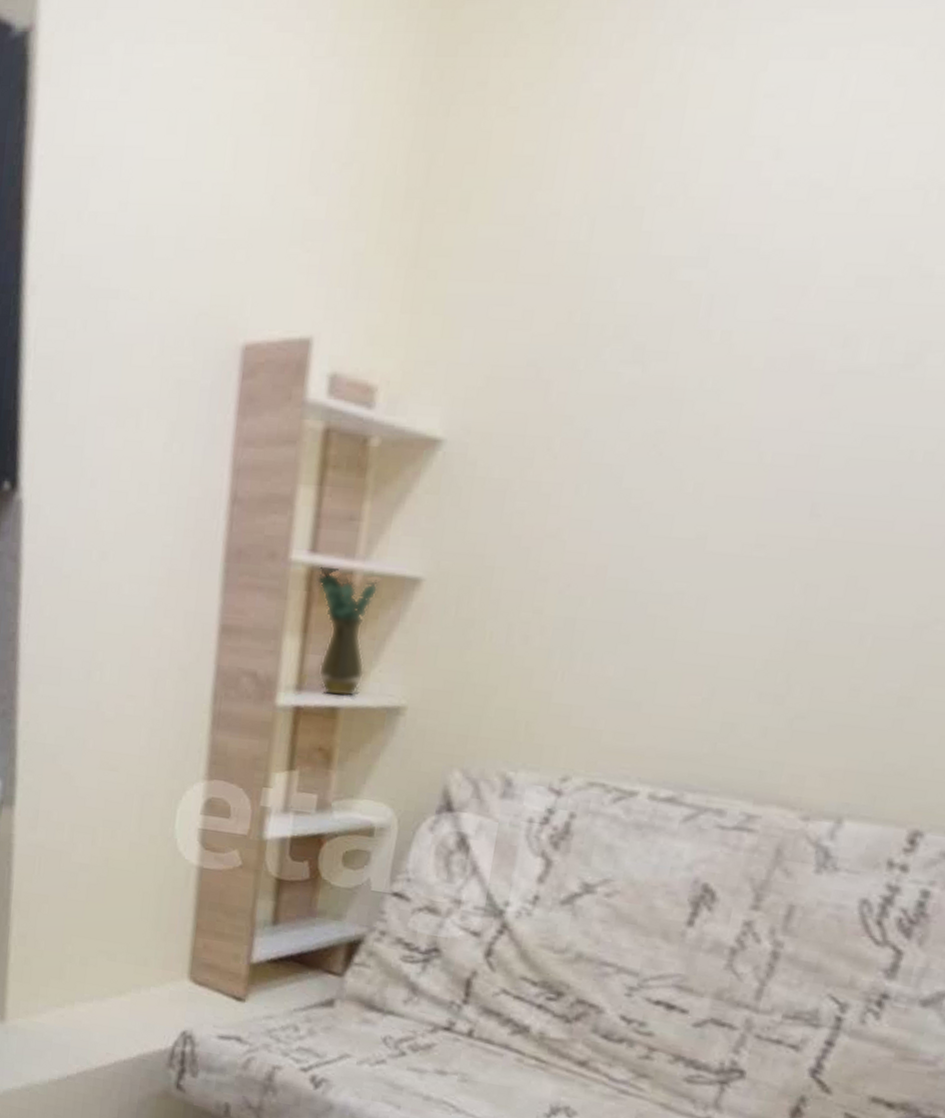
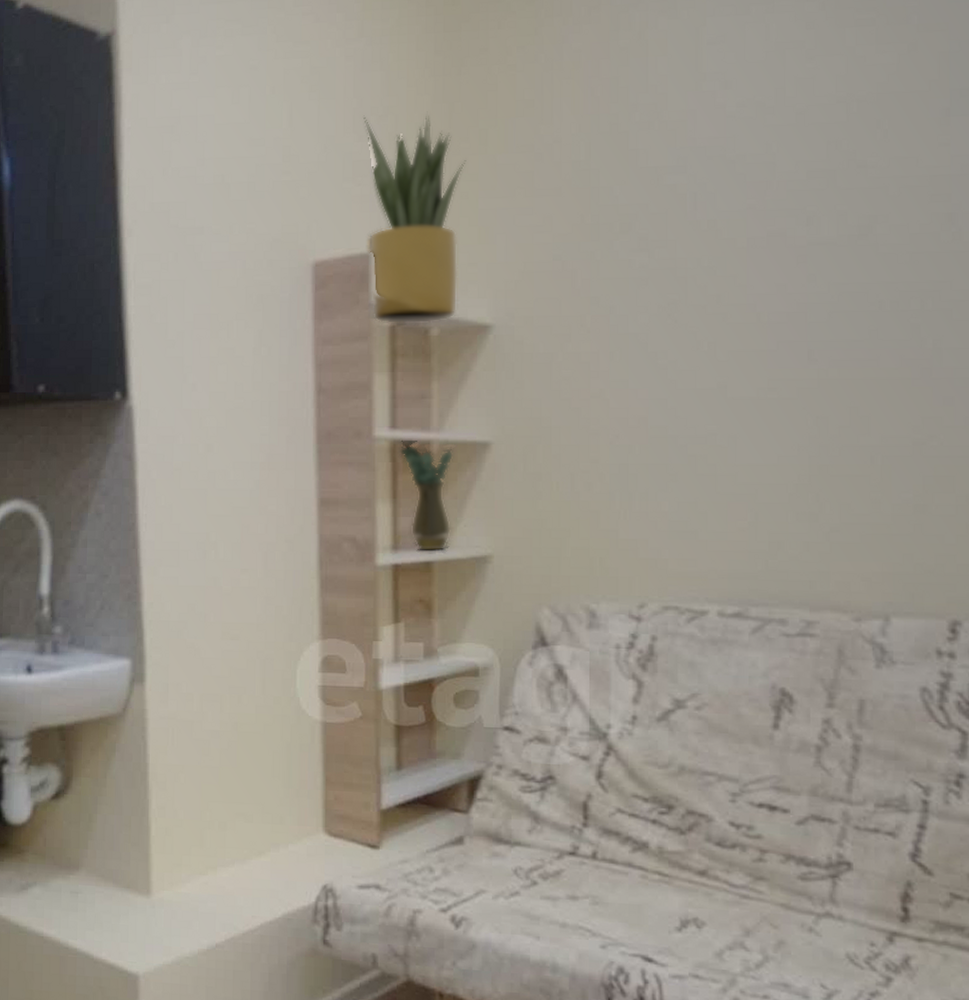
planter: none [305,161,441,431] -> present [363,111,466,324]

